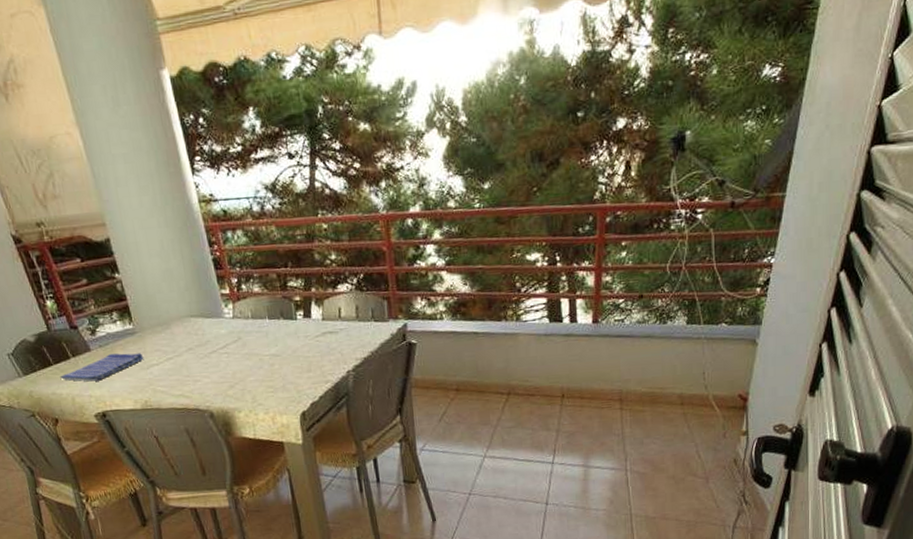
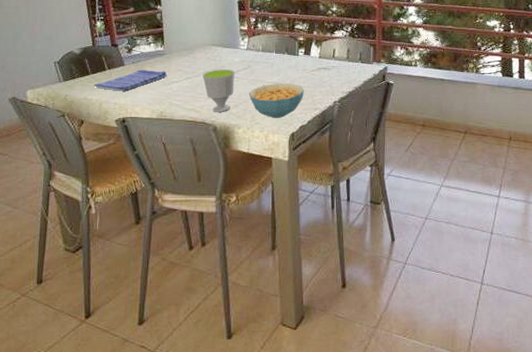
cup: none [186,344,227,396] -> present [203,69,235,112]
cereal bowl: none [245,354,310,397] -> present [249,84,304,118]

